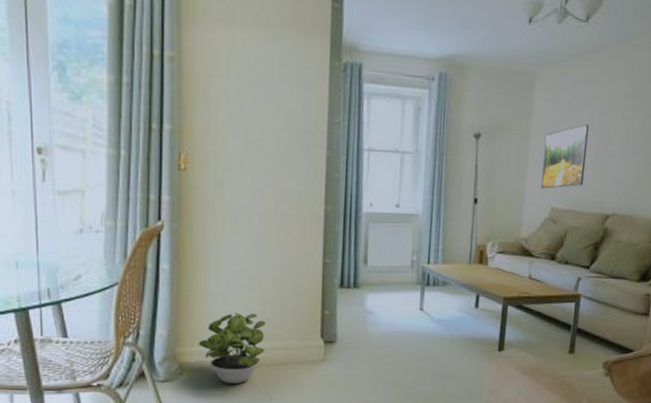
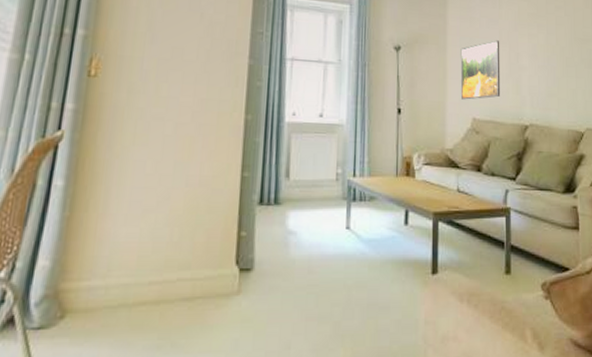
potted plant: present [198,312,266,383] -> none [88,236,173,327]

